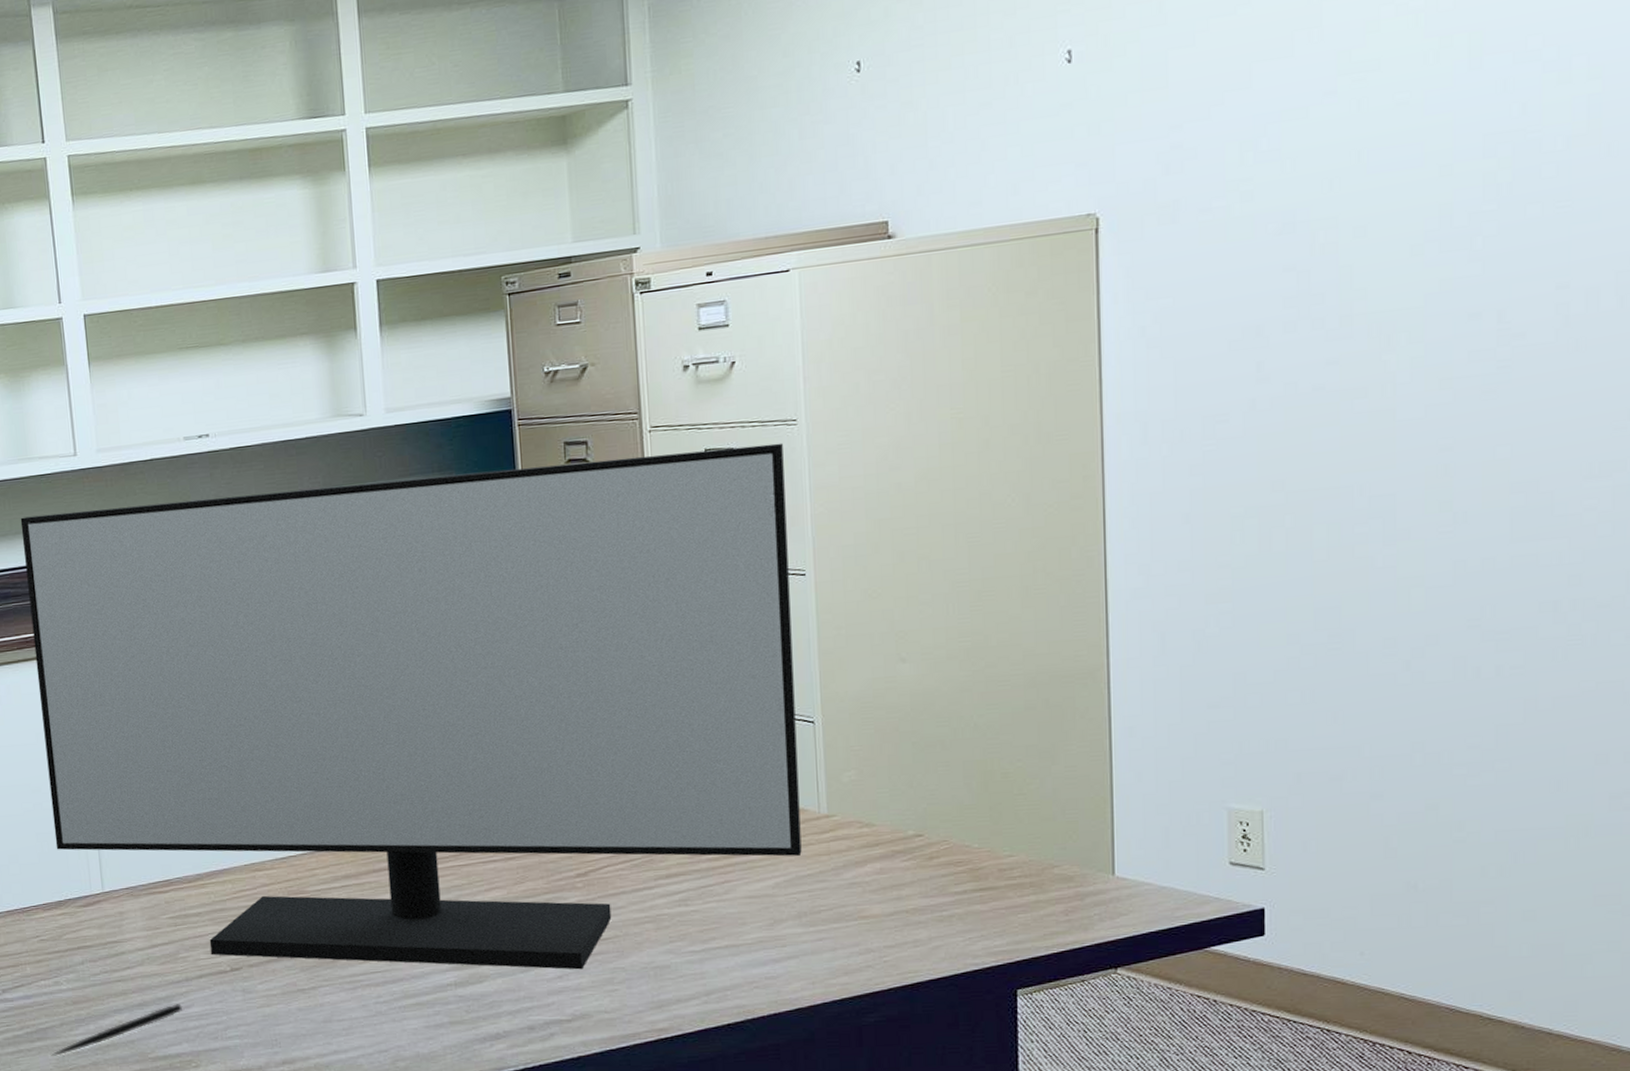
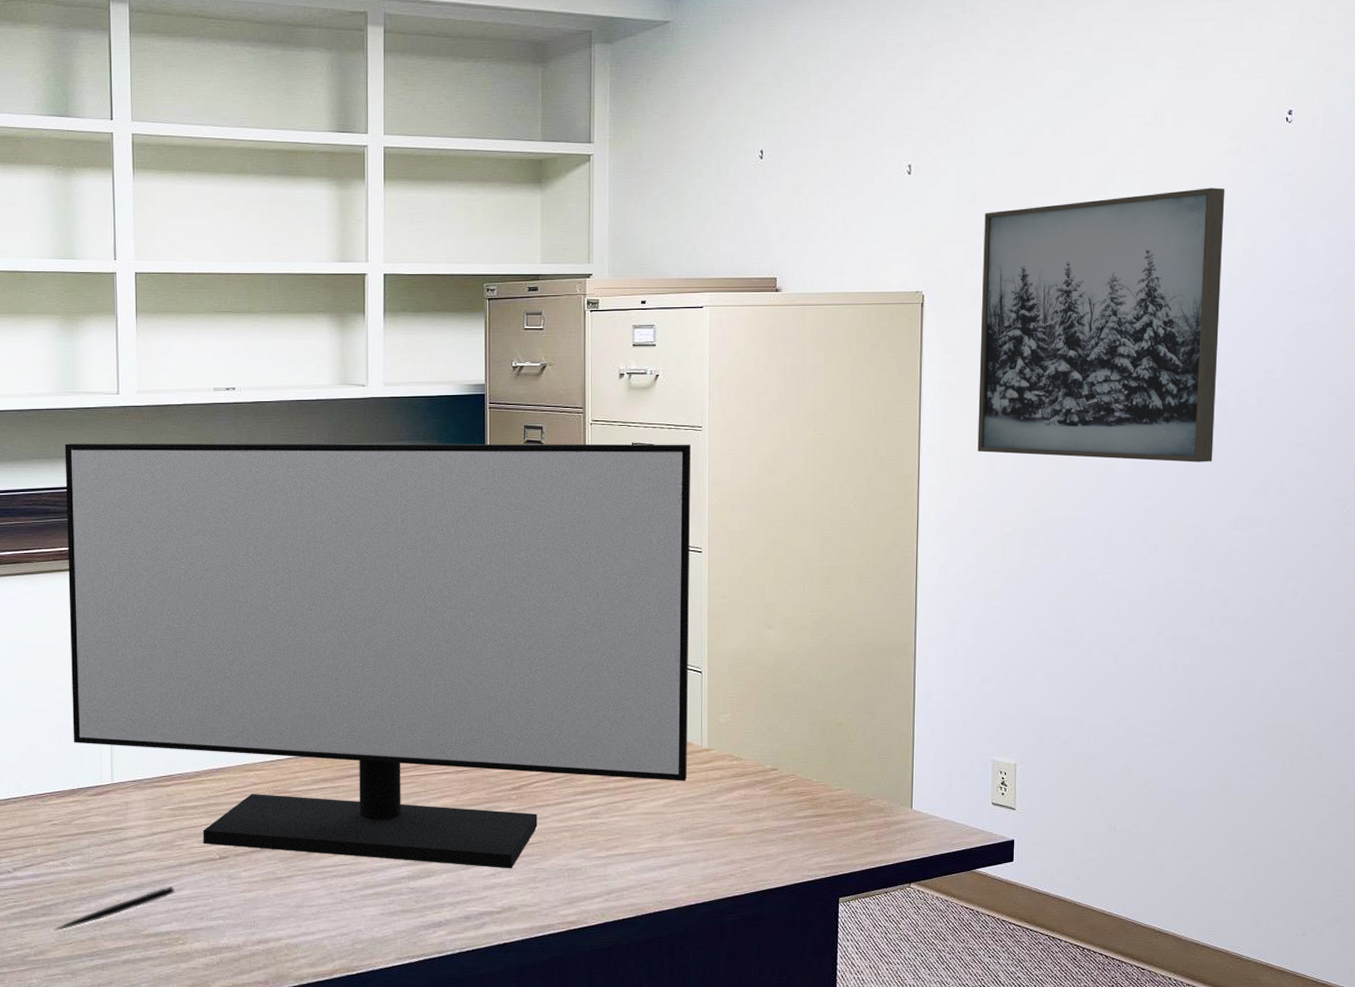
wall art: none [1183,14,1556,413] -> present [977,188,1225,463]

